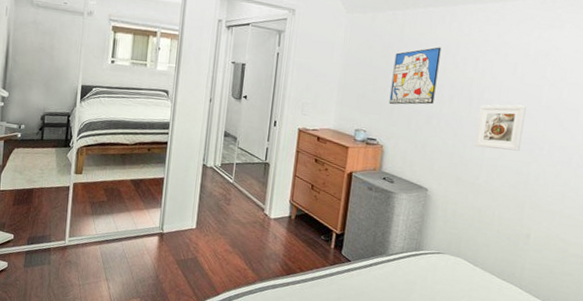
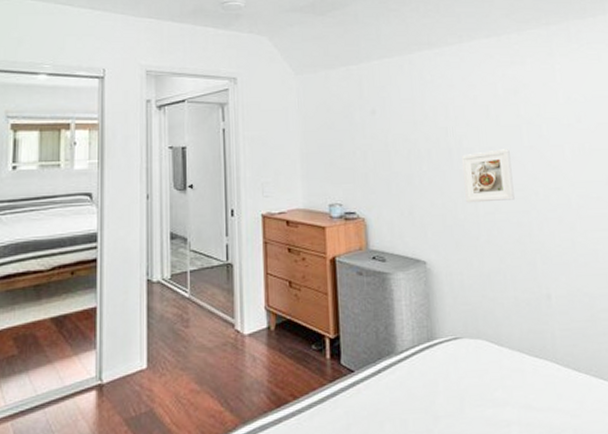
wall art: present [389,47,442,105] -> none [358,99,411,170]

